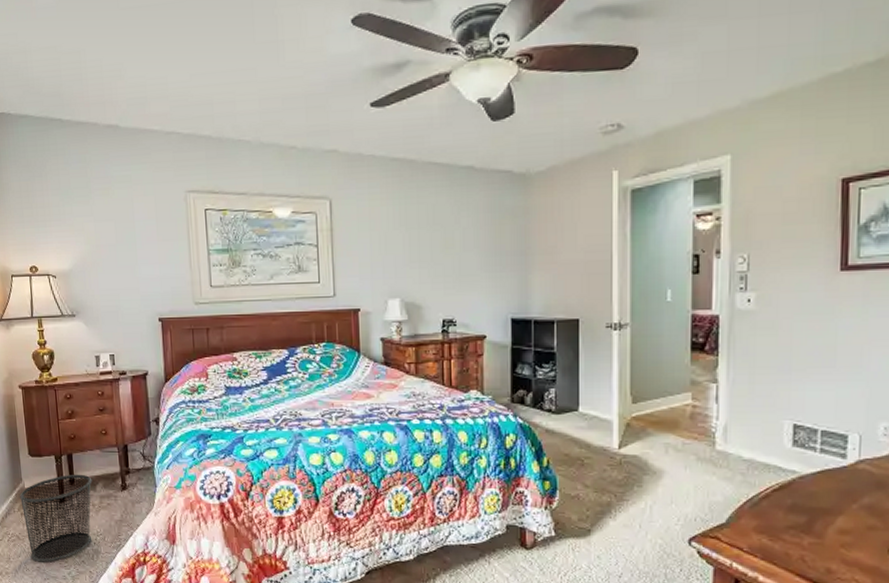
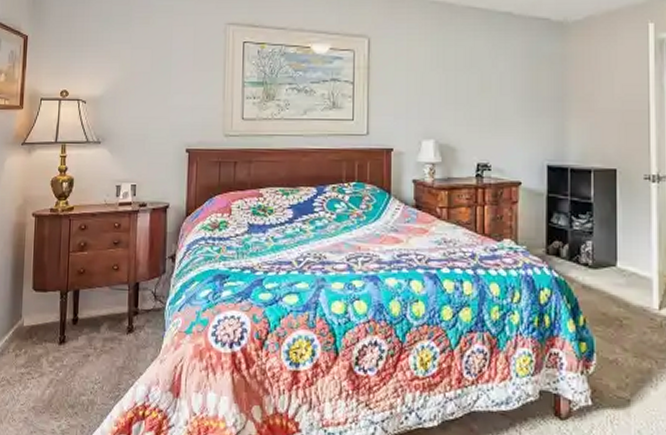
waste bin: present [19,474,92,563] -> none [16,312,97,413]

